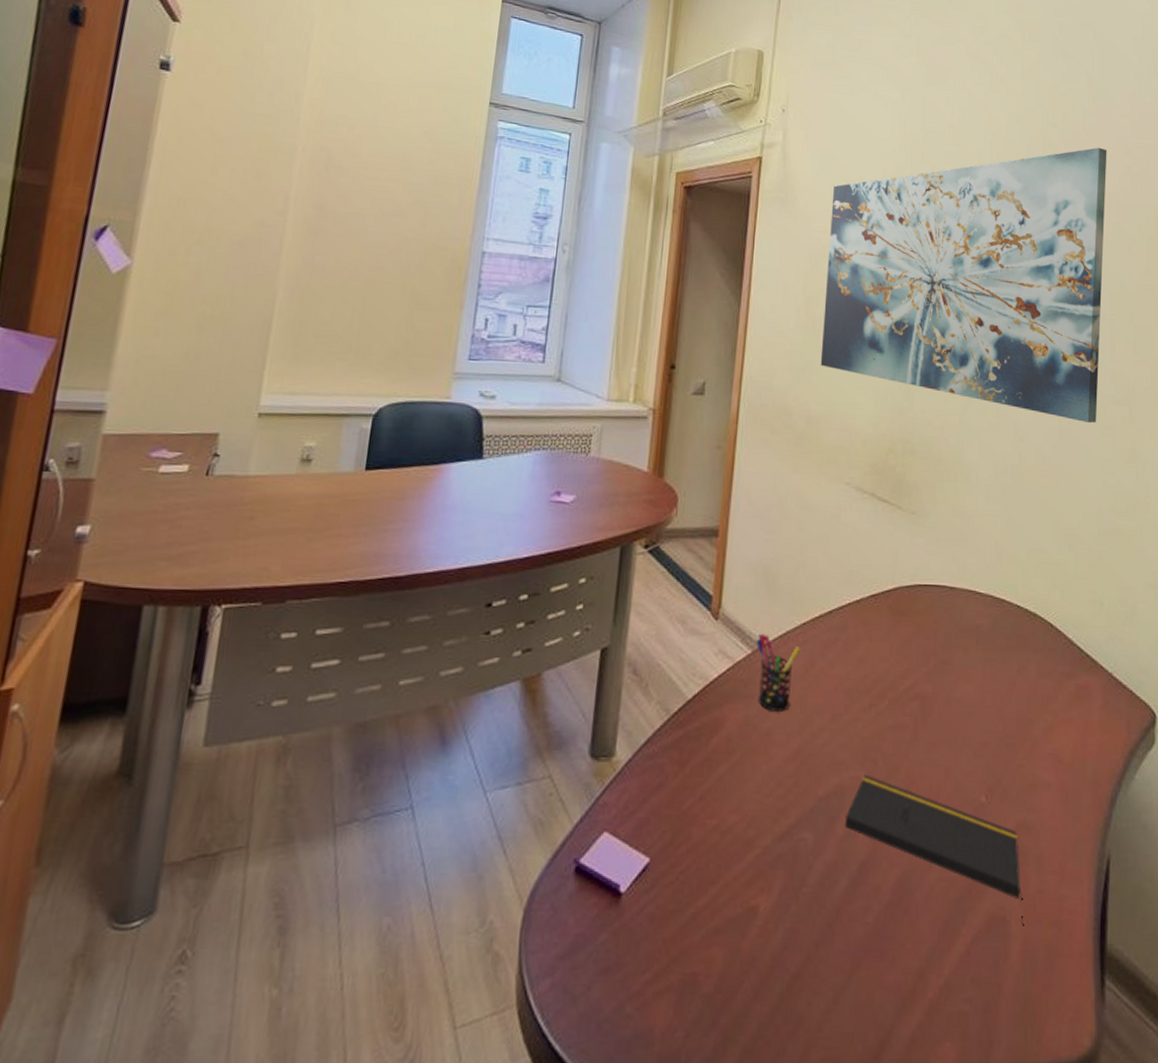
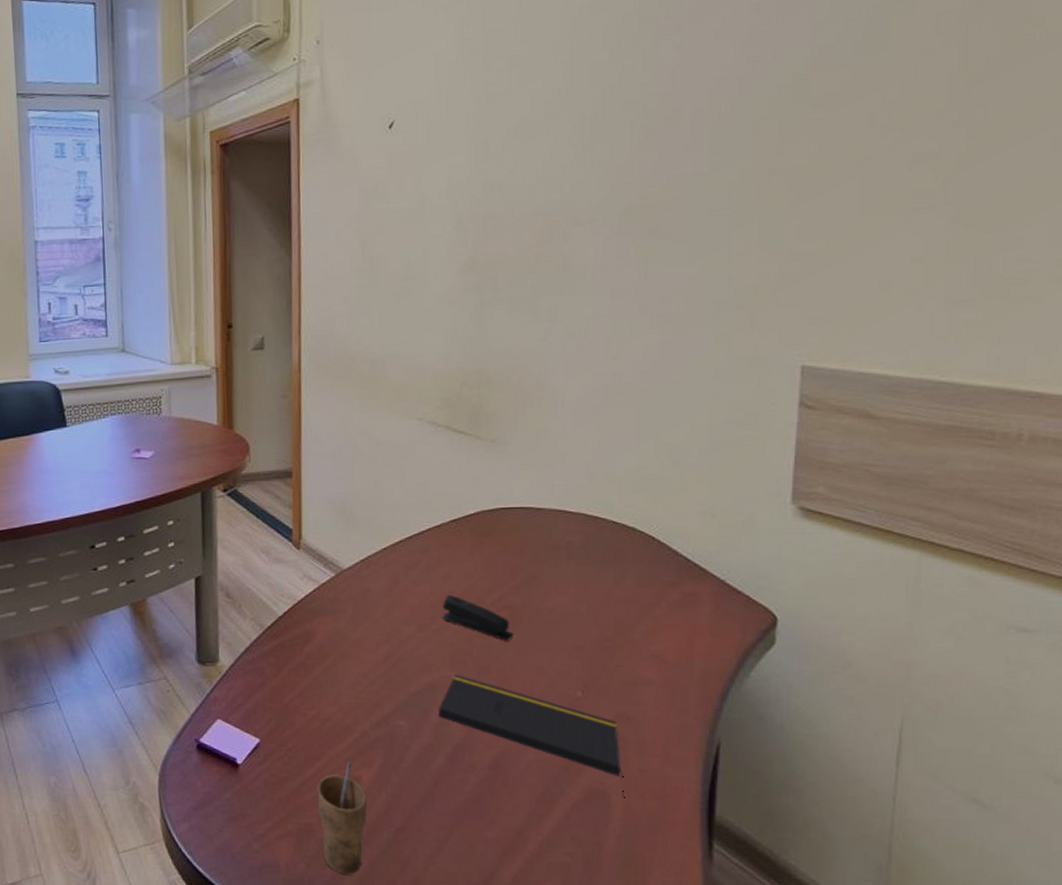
cup: none [706,885,762,1044] -> present [316,761,367,875]
pen holder: present [755,633,801,711] -> none [338,559,383,624]
wall art: present [820,147,1107,424] -> none [381,10,726,333]
stapler: none [855,680,923,735] -> present [442,595,513,641]

